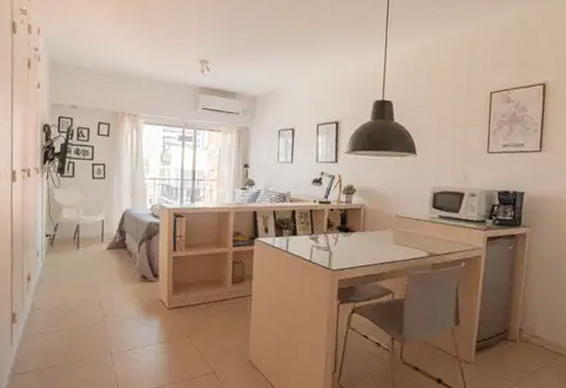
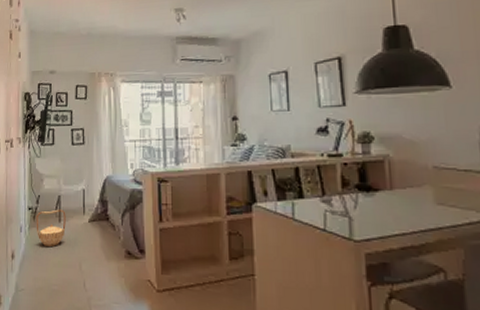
basket: none [53,237,84,270] -> present [36,209,66,246]

